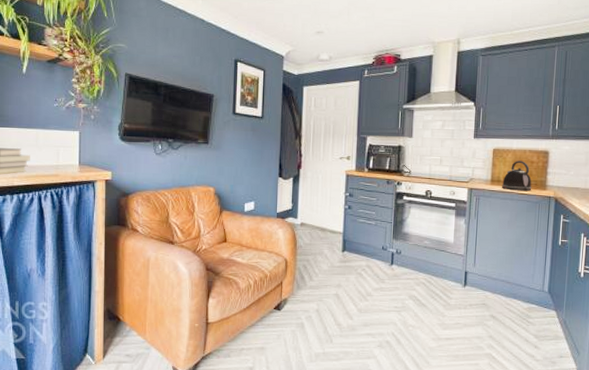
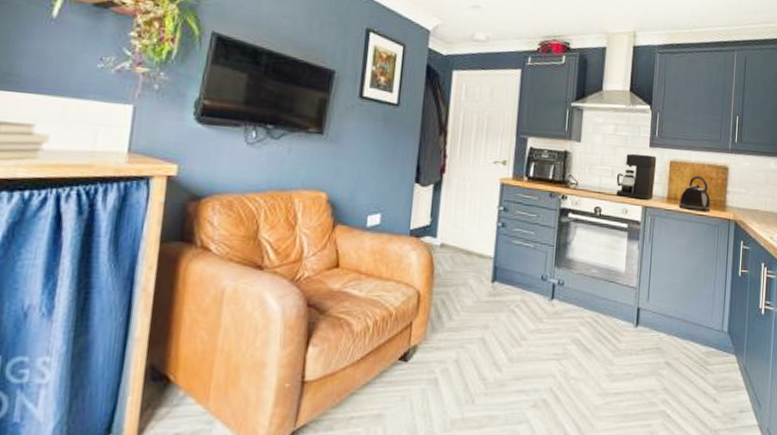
coffee maker: none [444,144,481,184] -> present [616,153,657,201]

